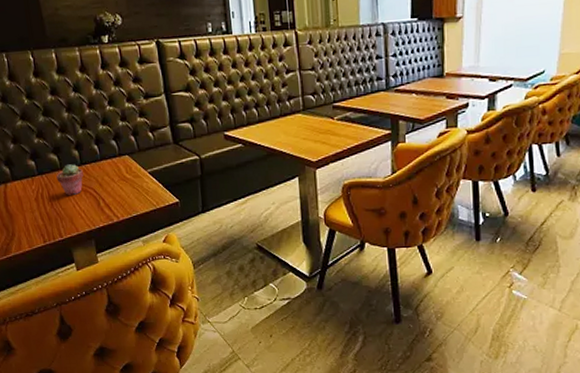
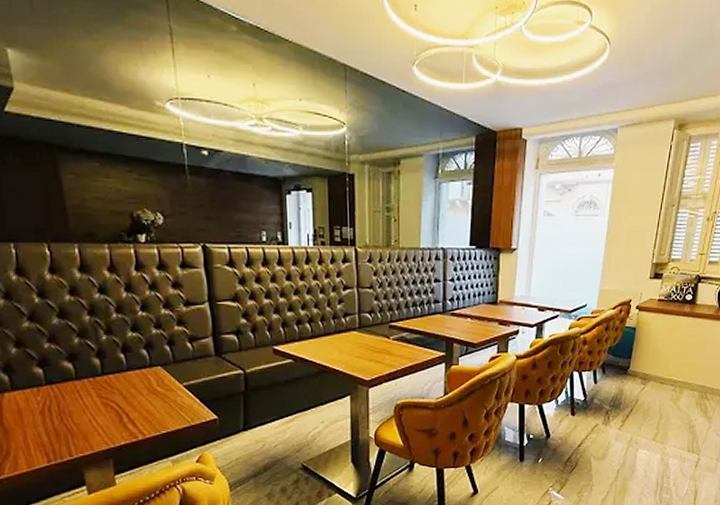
potted succulent: present [56,164,83,195] -> none [69,374,104,409]

